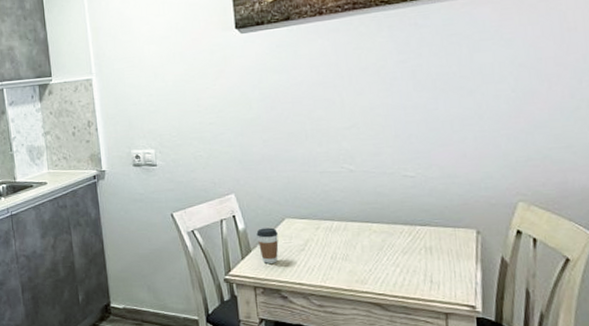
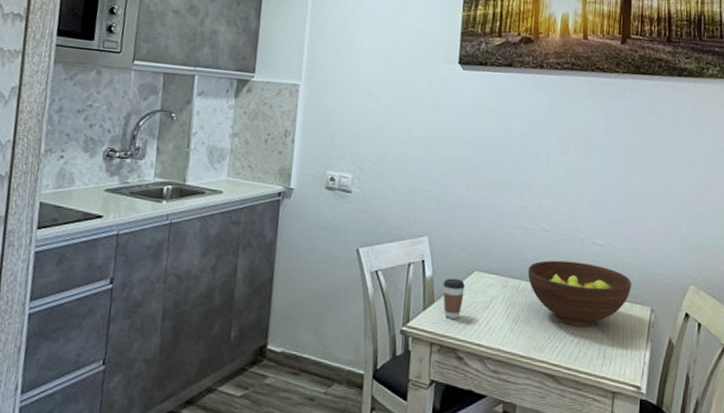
fruit bowl: none [338,196,452,257] -> present [527,260,631,328]

